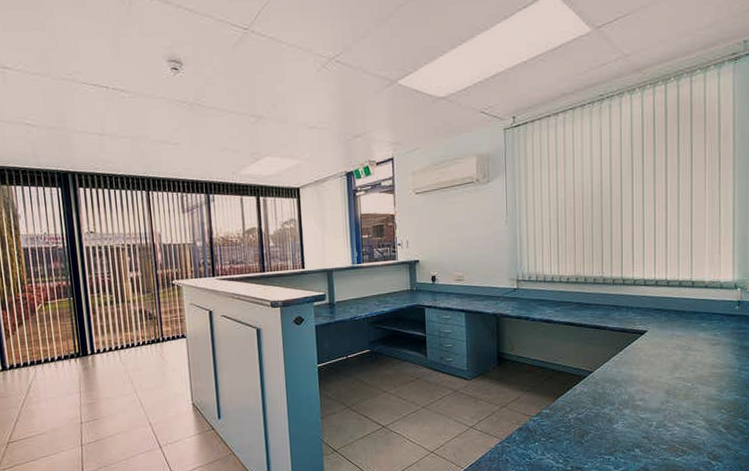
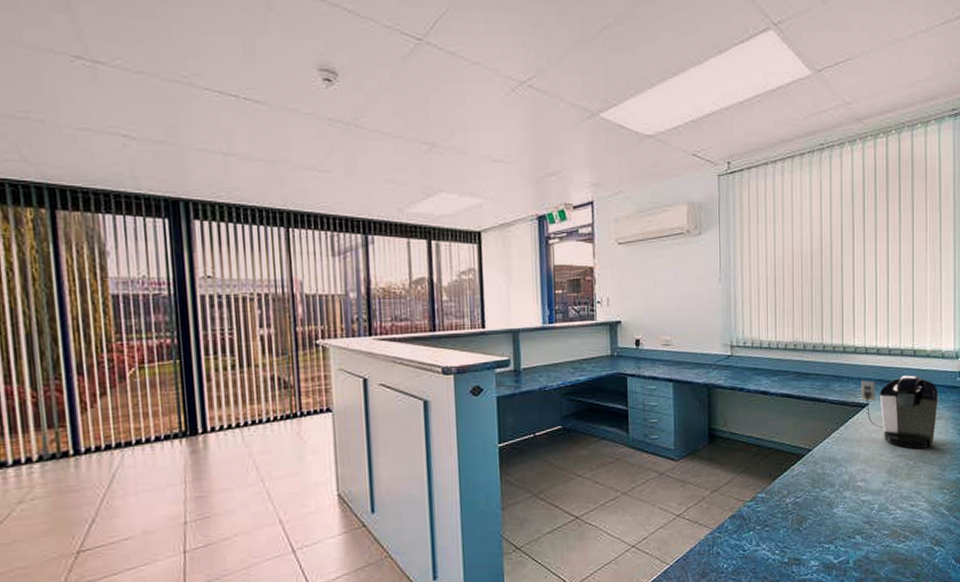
coffee maker: none [640,304,717,372] -> present [861,375,939,449]

